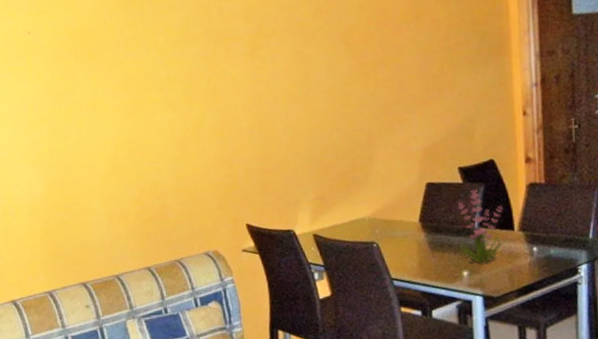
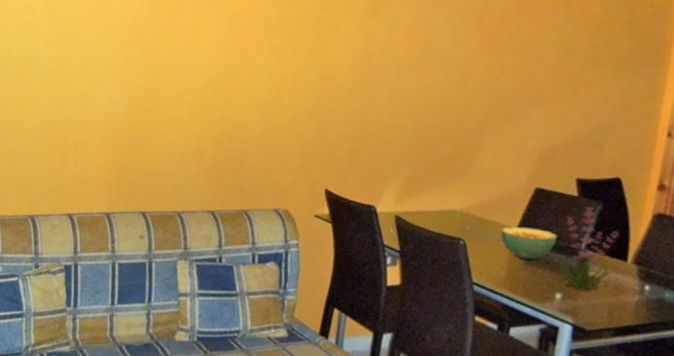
cereal bowl: none [406,218,454,248] -> present [500,226,558,260]

